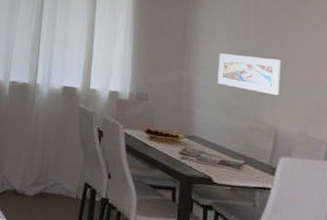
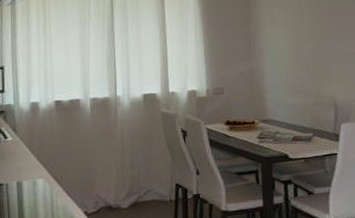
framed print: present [218,53,281,96] -> none [280,36,335,70]

